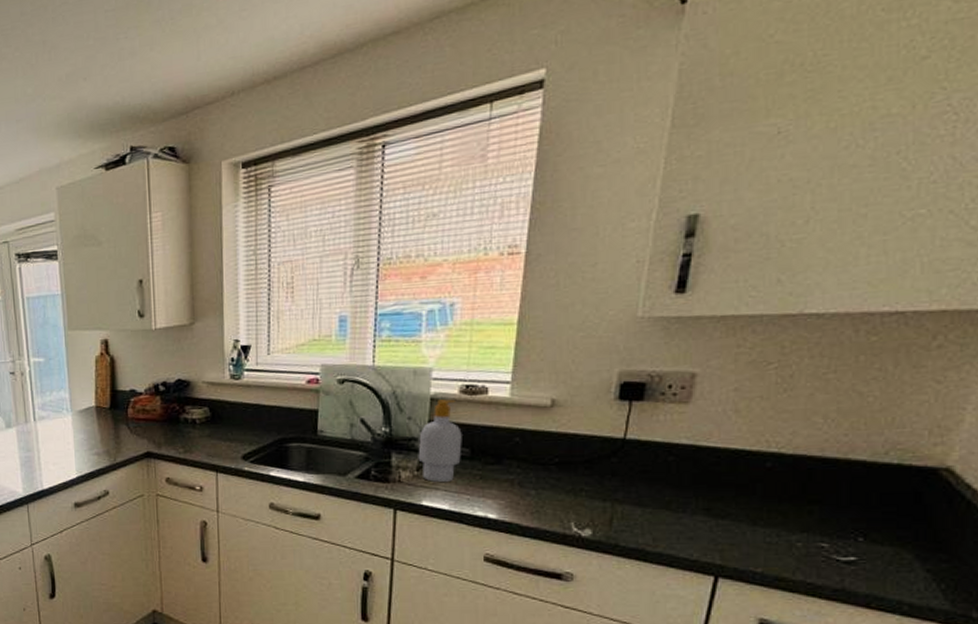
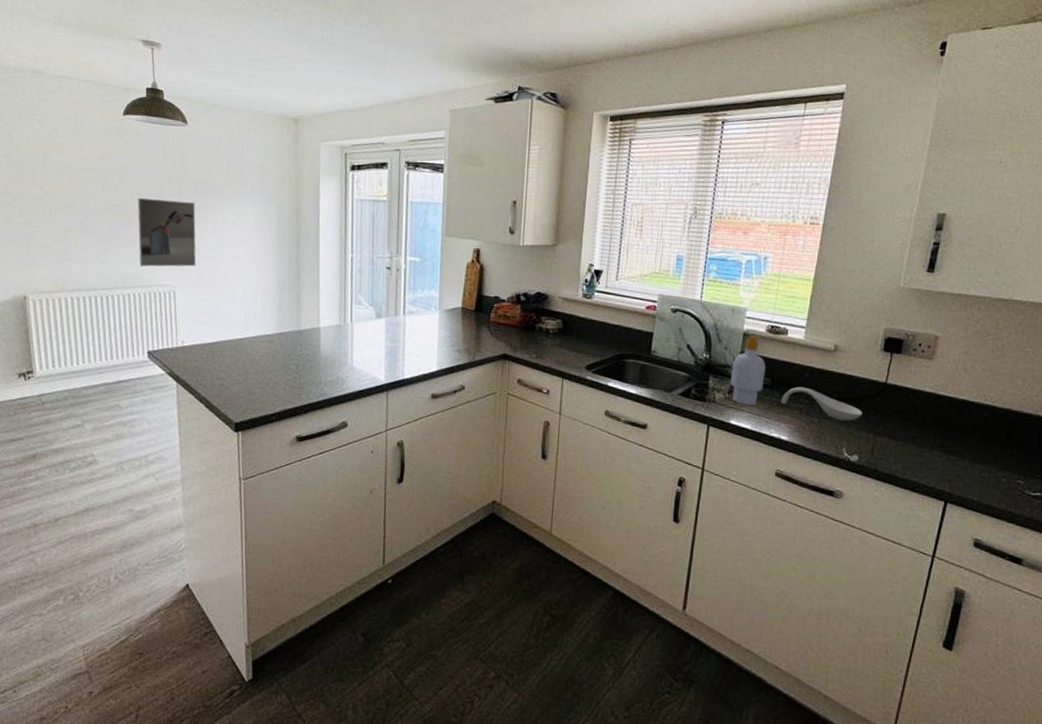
spoon rest: none [485,454,595,490] -> present [781,386,863,421]

